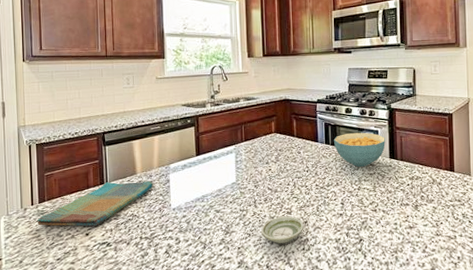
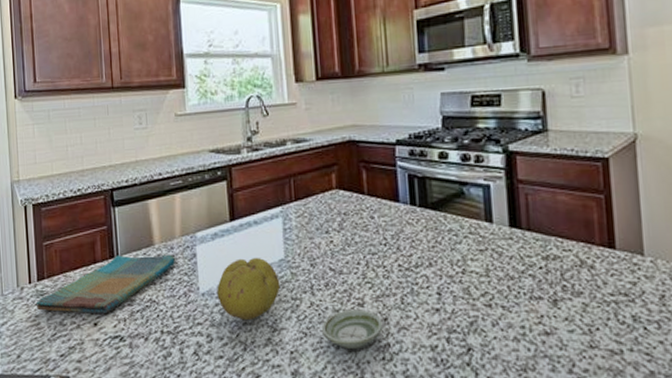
fruit: none [184,181,232,227] -> present [217,257,281,321]
cereal bowl: present [334,132,385,167] -> none [423,187,502,239]

